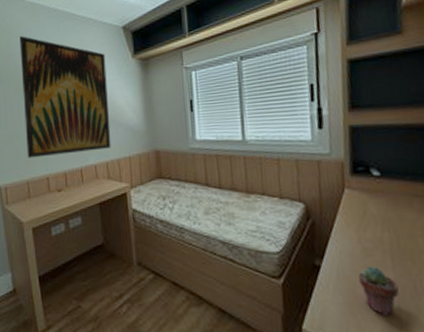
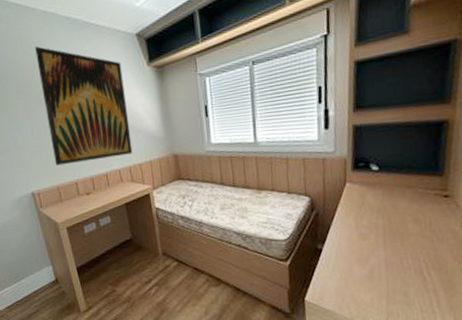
potted succulent: present [359,265,399,315] -> none [355,247,388,287]

